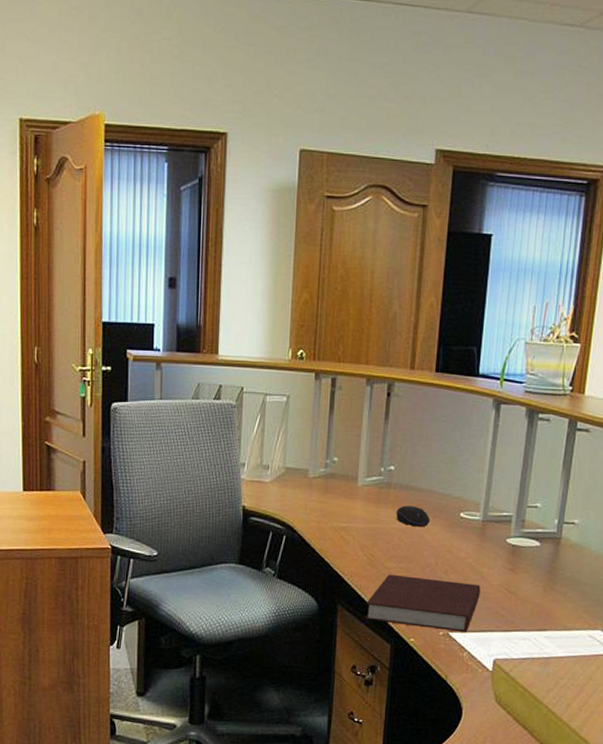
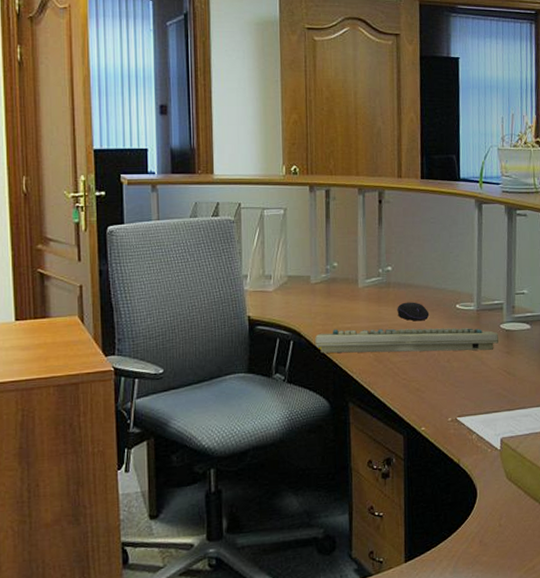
keyboard: none [308,527,503,565] -> present [315,327,498,354]
notebook: present [365,574,481,632] -> none [376,368,482,416]

